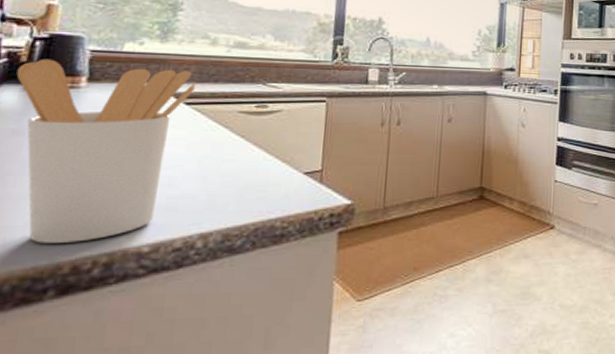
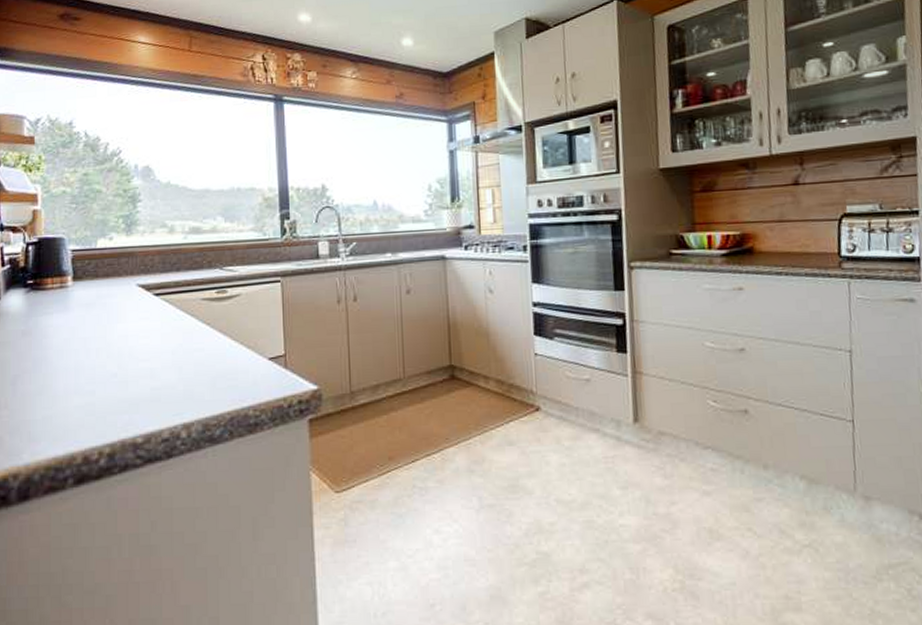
utensil holder: present [16,58,197,243] -> none [18,261,162,436]

